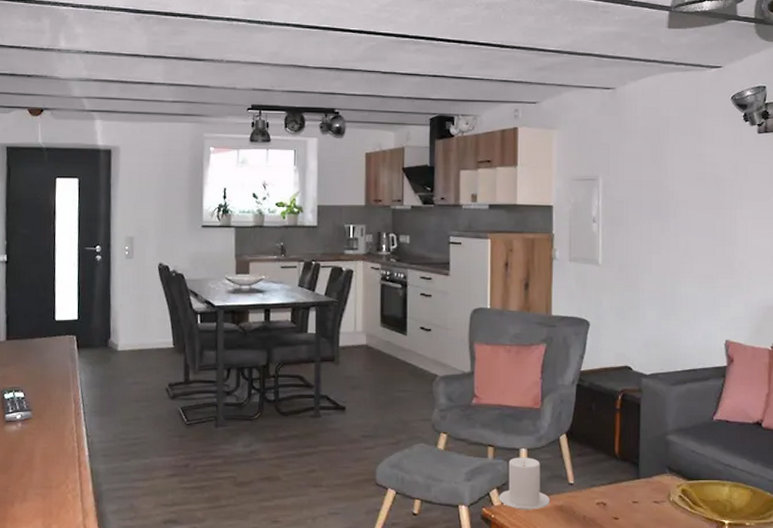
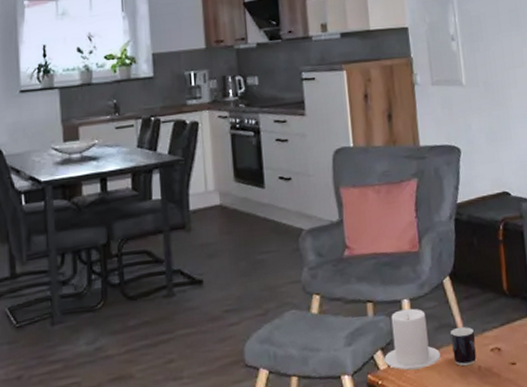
mug: none [560,479,584,514] -> present [449,326,477,367]

